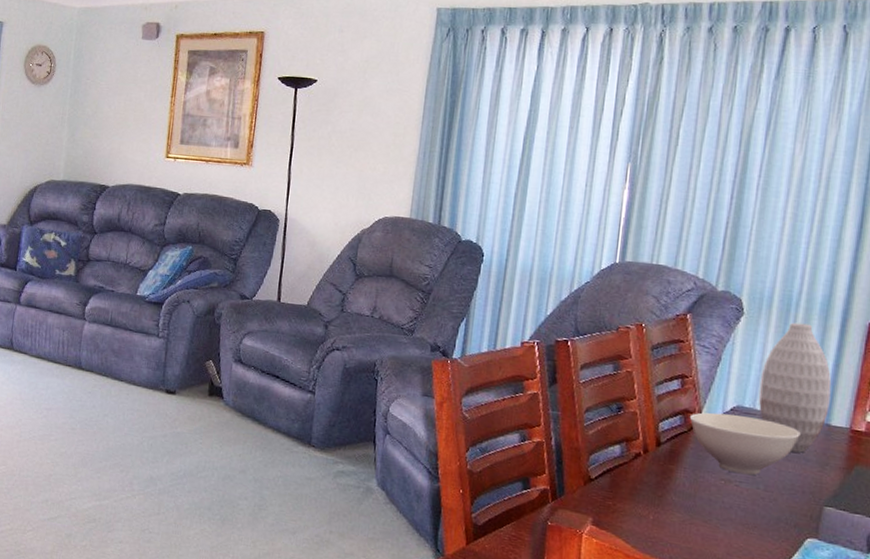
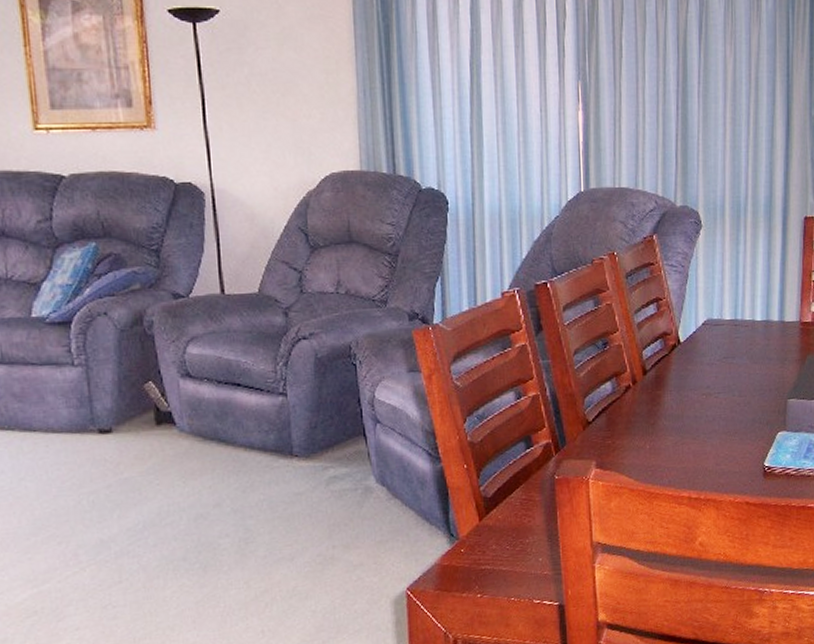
bowl: present [689,412,801,476] -> none [668,327,762,386]
vase: present [758,322,832,453] -> none [723,227,782,354]

